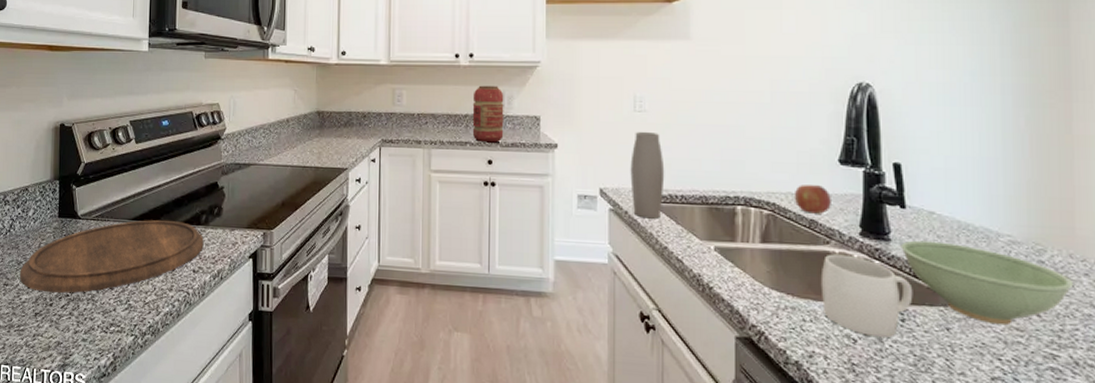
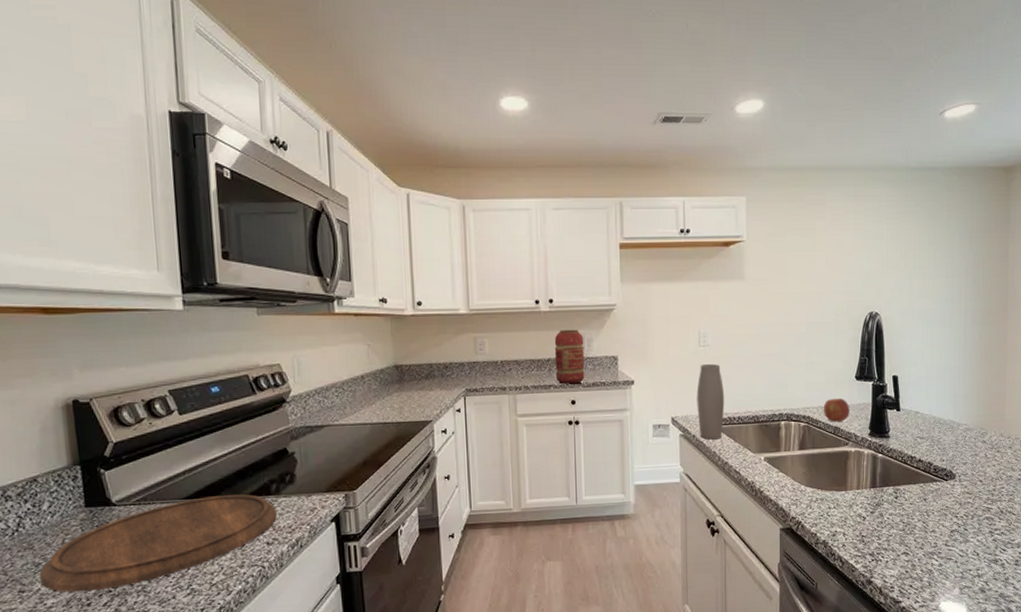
mug: present [820,254,913,338] -> none [841,452,904,513]
bowl: present [900,240,1074,326] -> none [896,434,1003,492]

